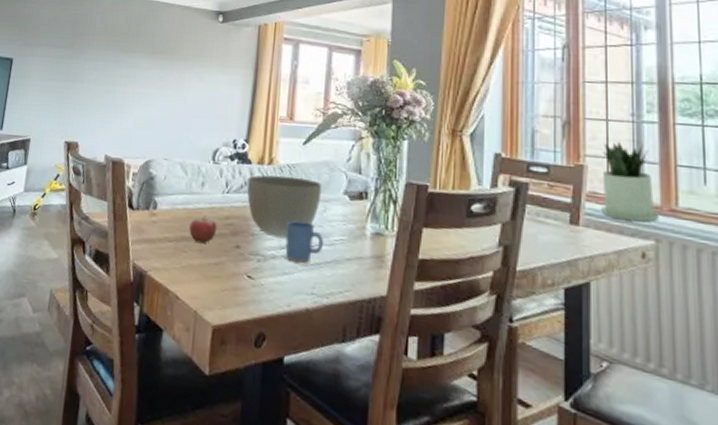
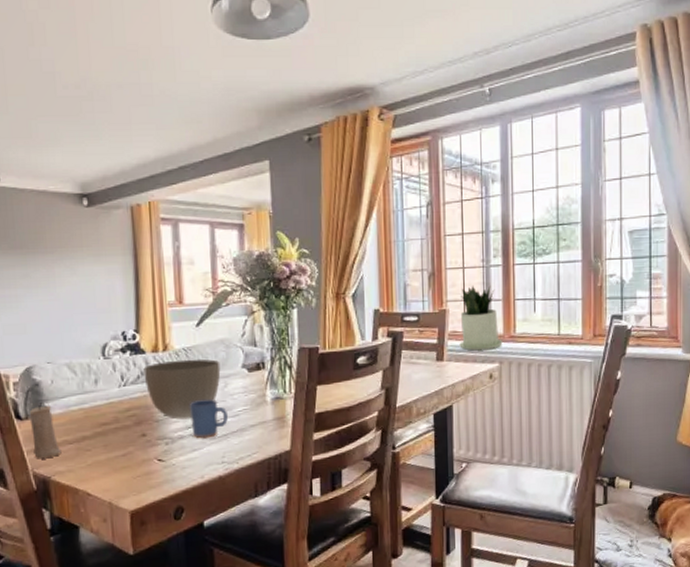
candle: none [137,196,161,252] -> present [29,403,62,459]
fruit: present [189,215,217,243] -> none [89,412,120,439]

